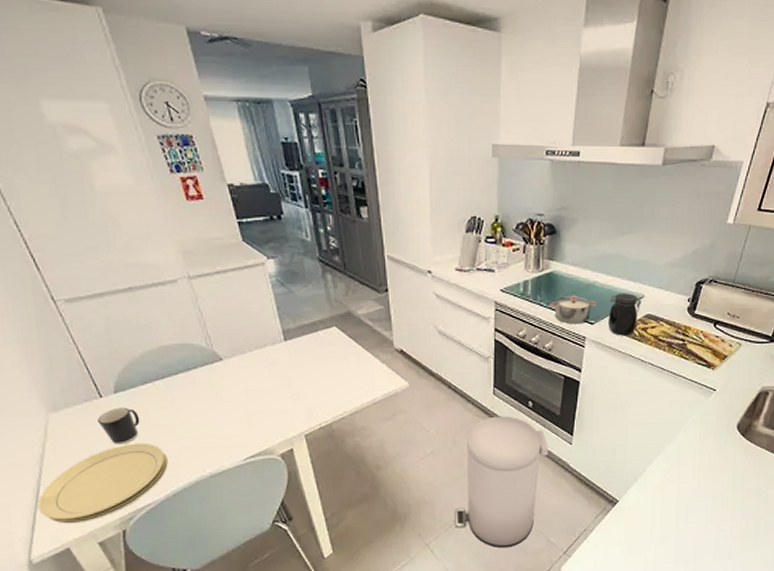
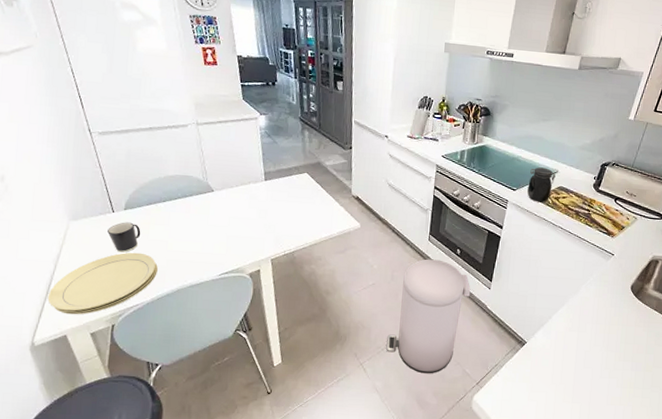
cooking pot: present [550,295,597,324] -> none [481,164,519,189]

